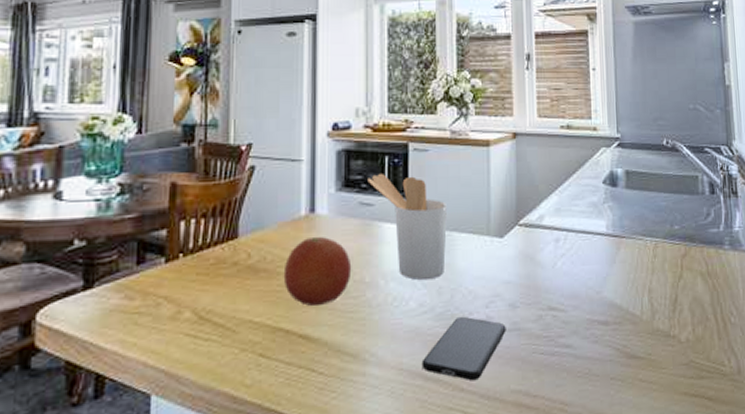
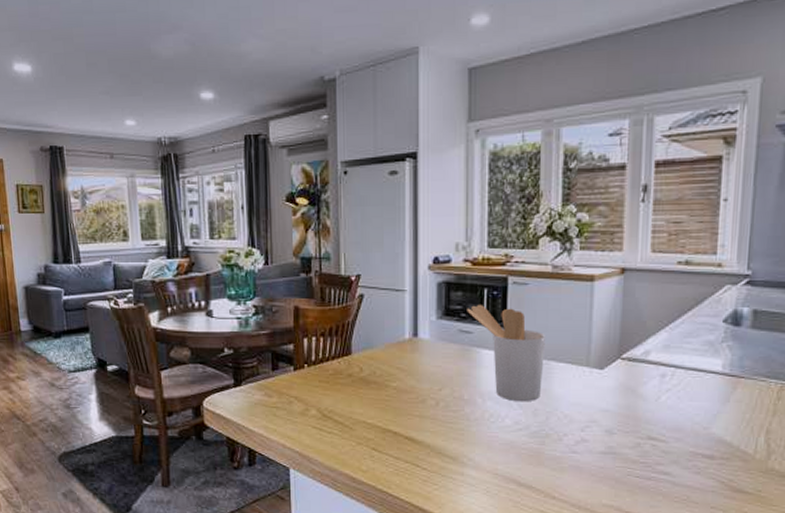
fruit: present [283,237,352,307] -> none [391,358,452,416]
smartphone: present [421,316,506,381] -> none [515,436,601,492]

